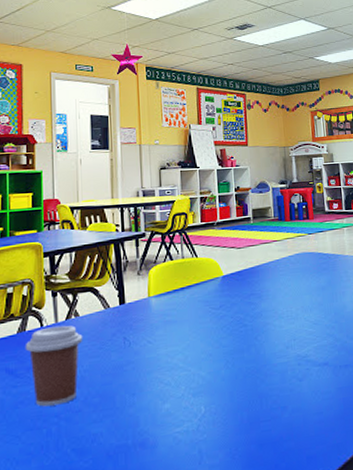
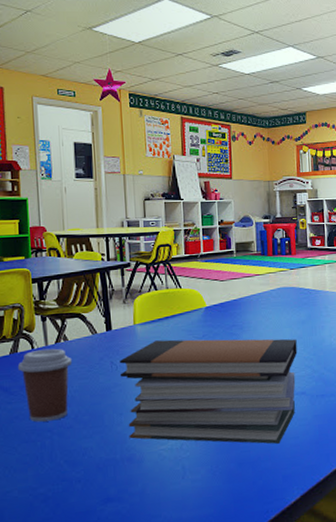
book stack: none [132,306,318,422] -> present [119,339,298,444]

